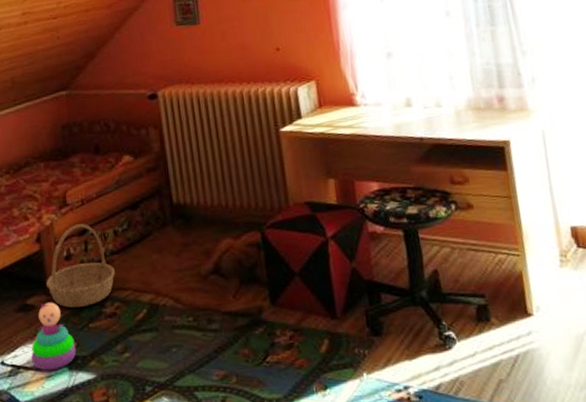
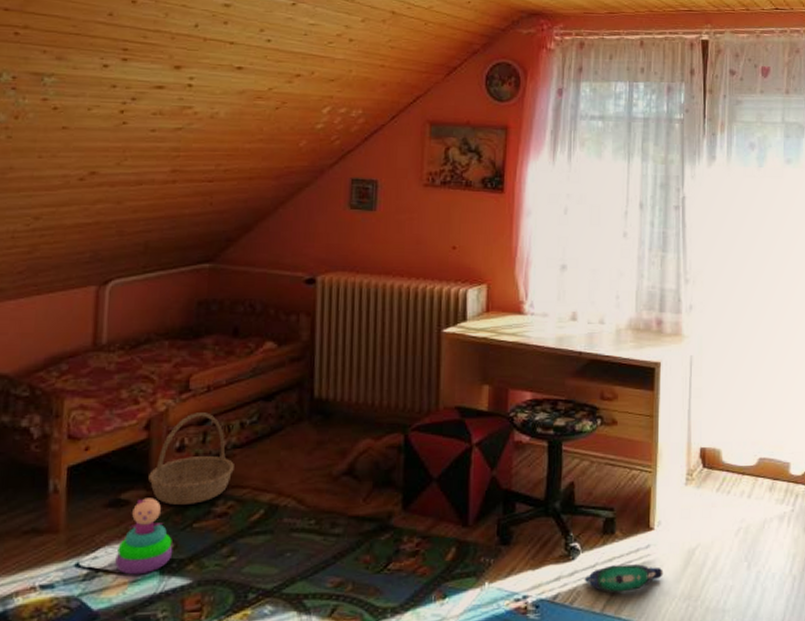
plush toy: none [465,352,552,382] -> present [584,564,663,592]

